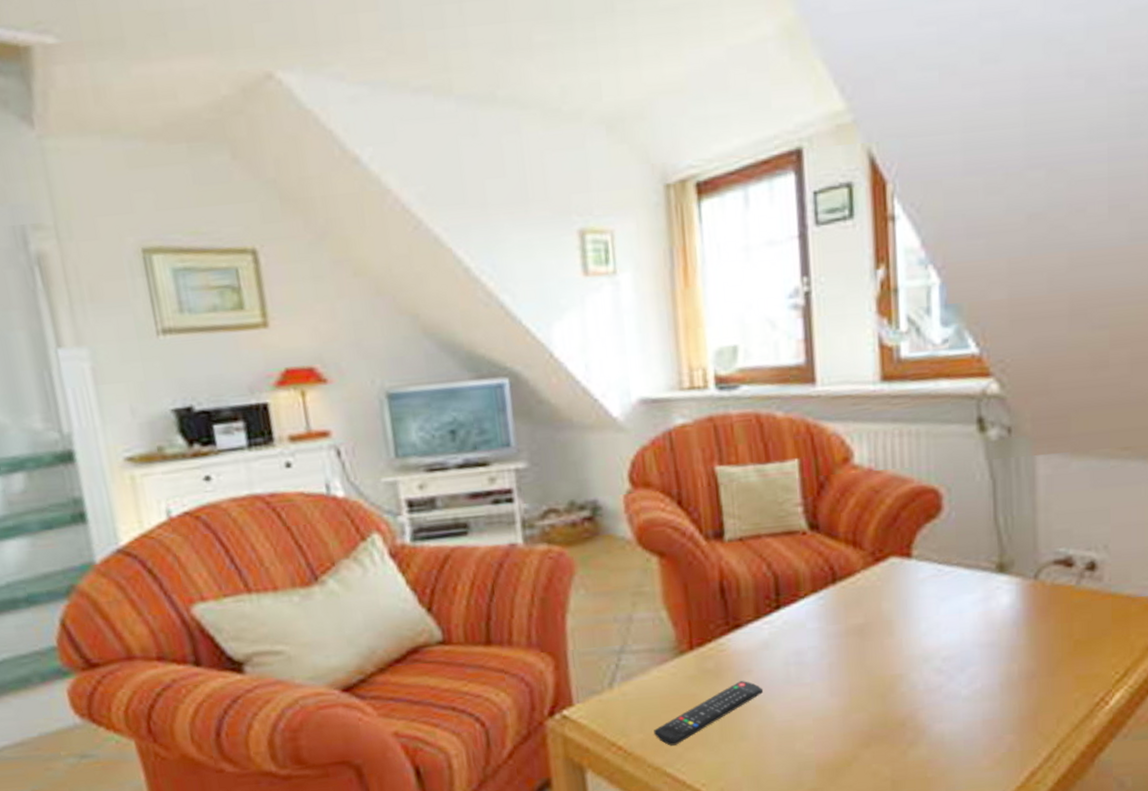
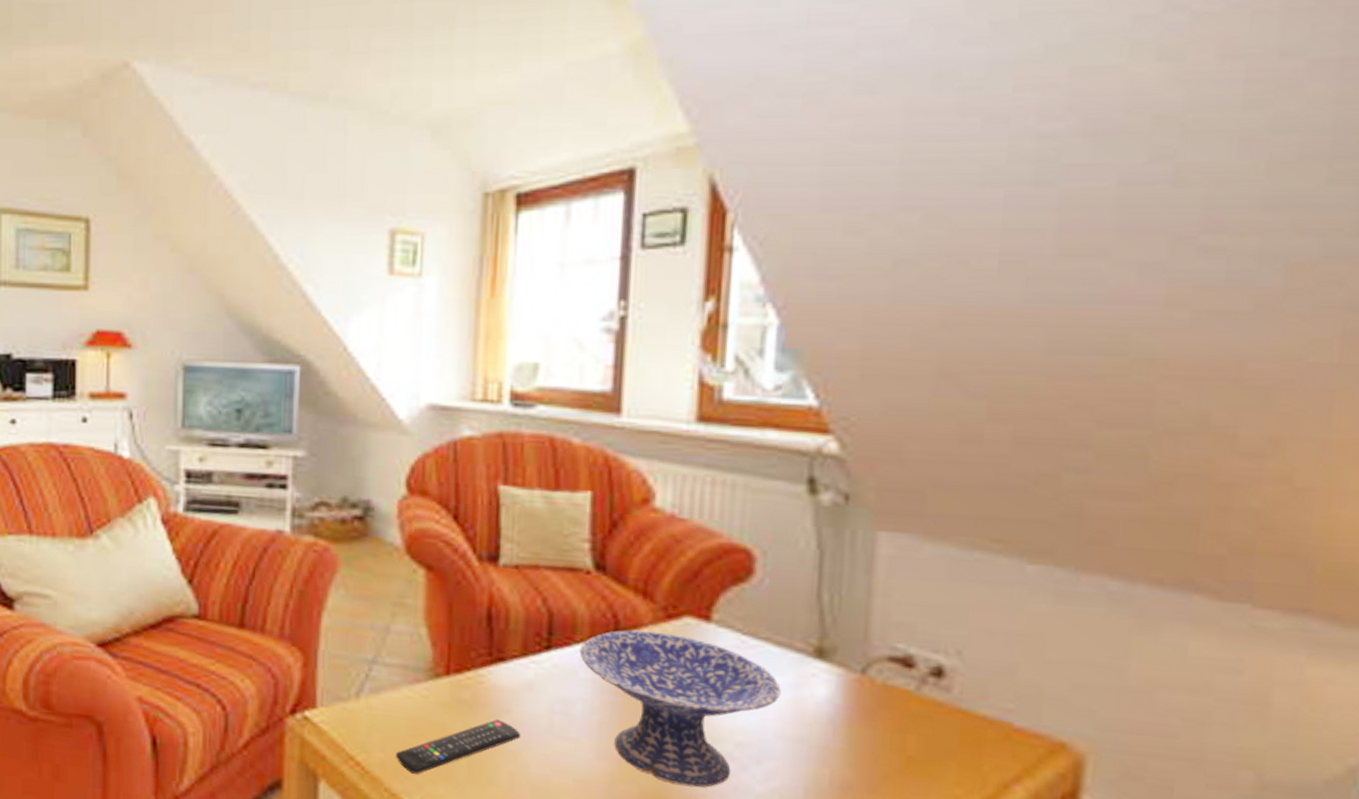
decorative bowl: none [805,575,974,704] -> present [579,630,781,788]

